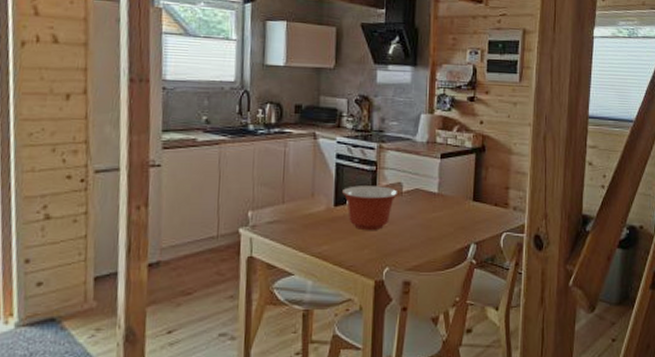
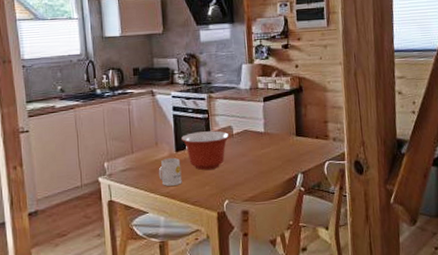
mug: none [311,212,339,245] -> present [158,157,182,186]

